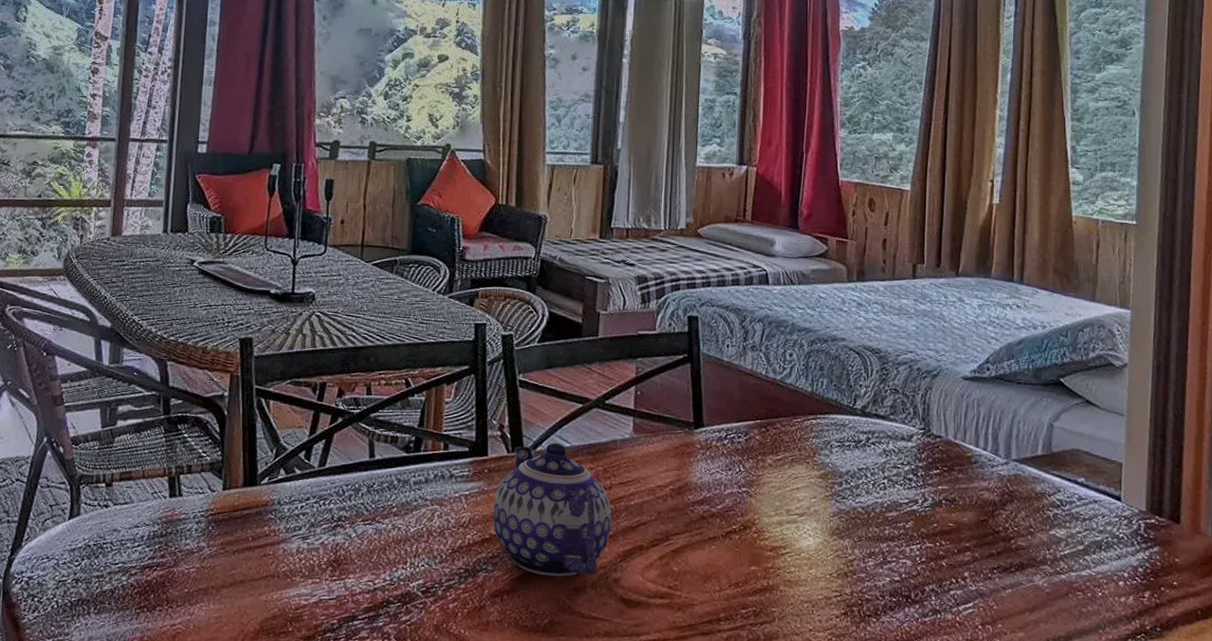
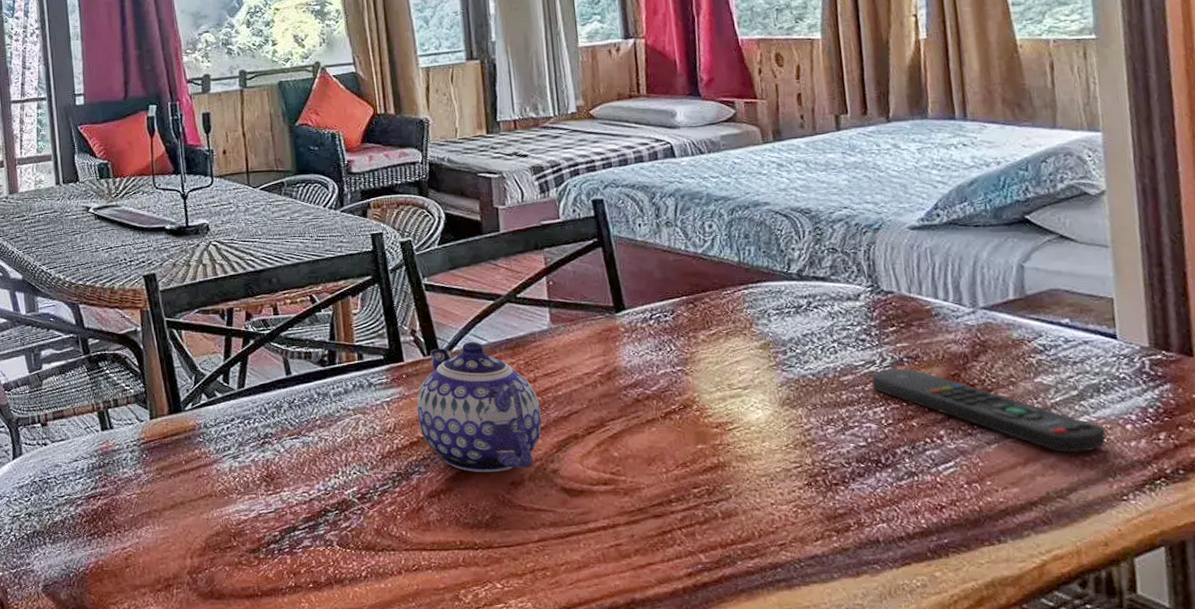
remote control: none [912,509,1102,604] -> present [871,368,1106,454]

